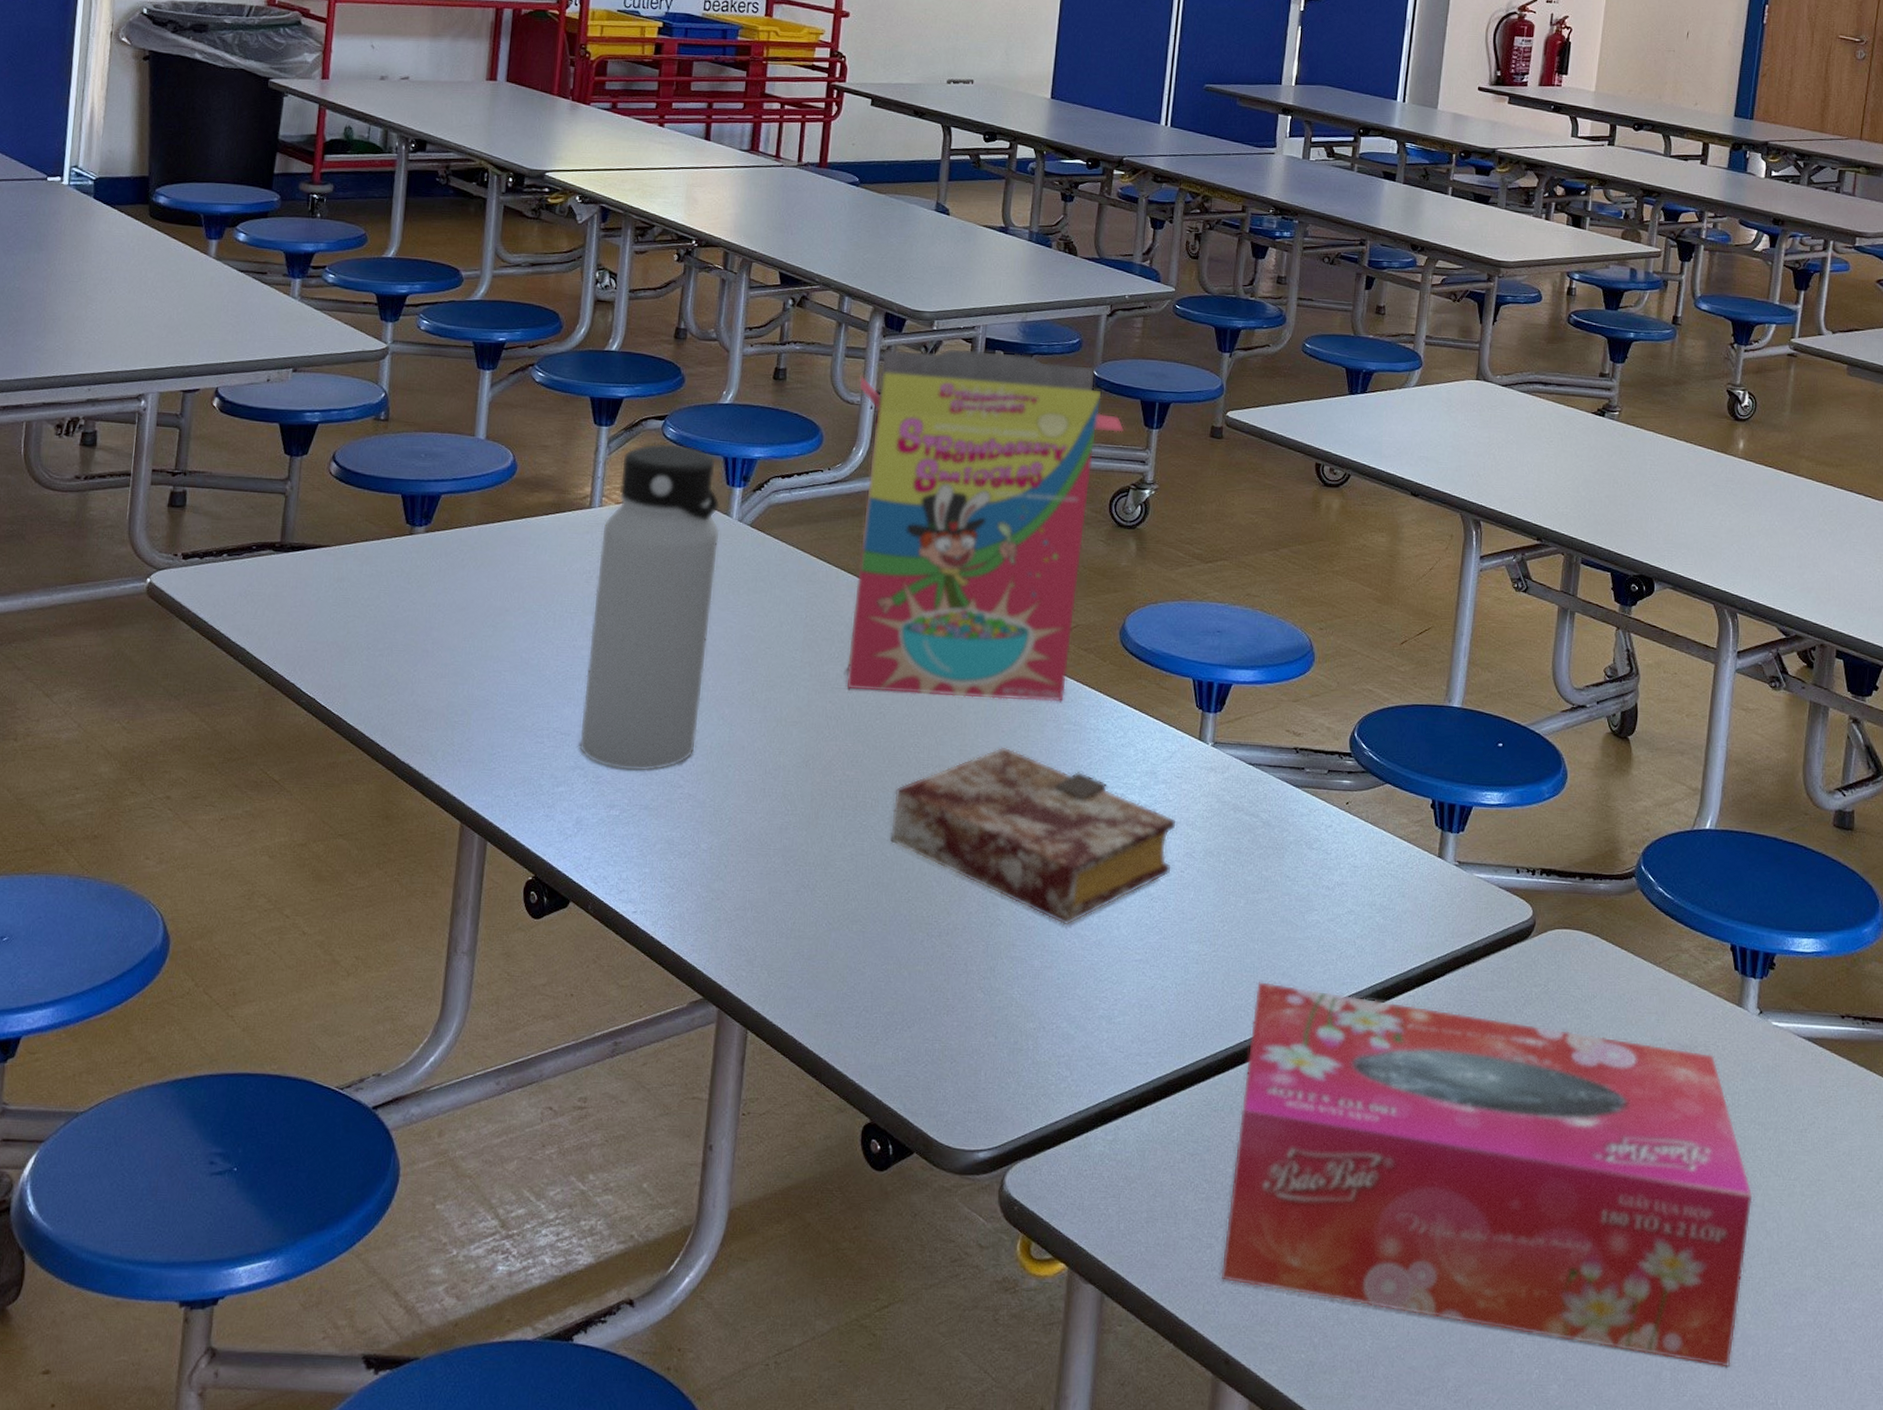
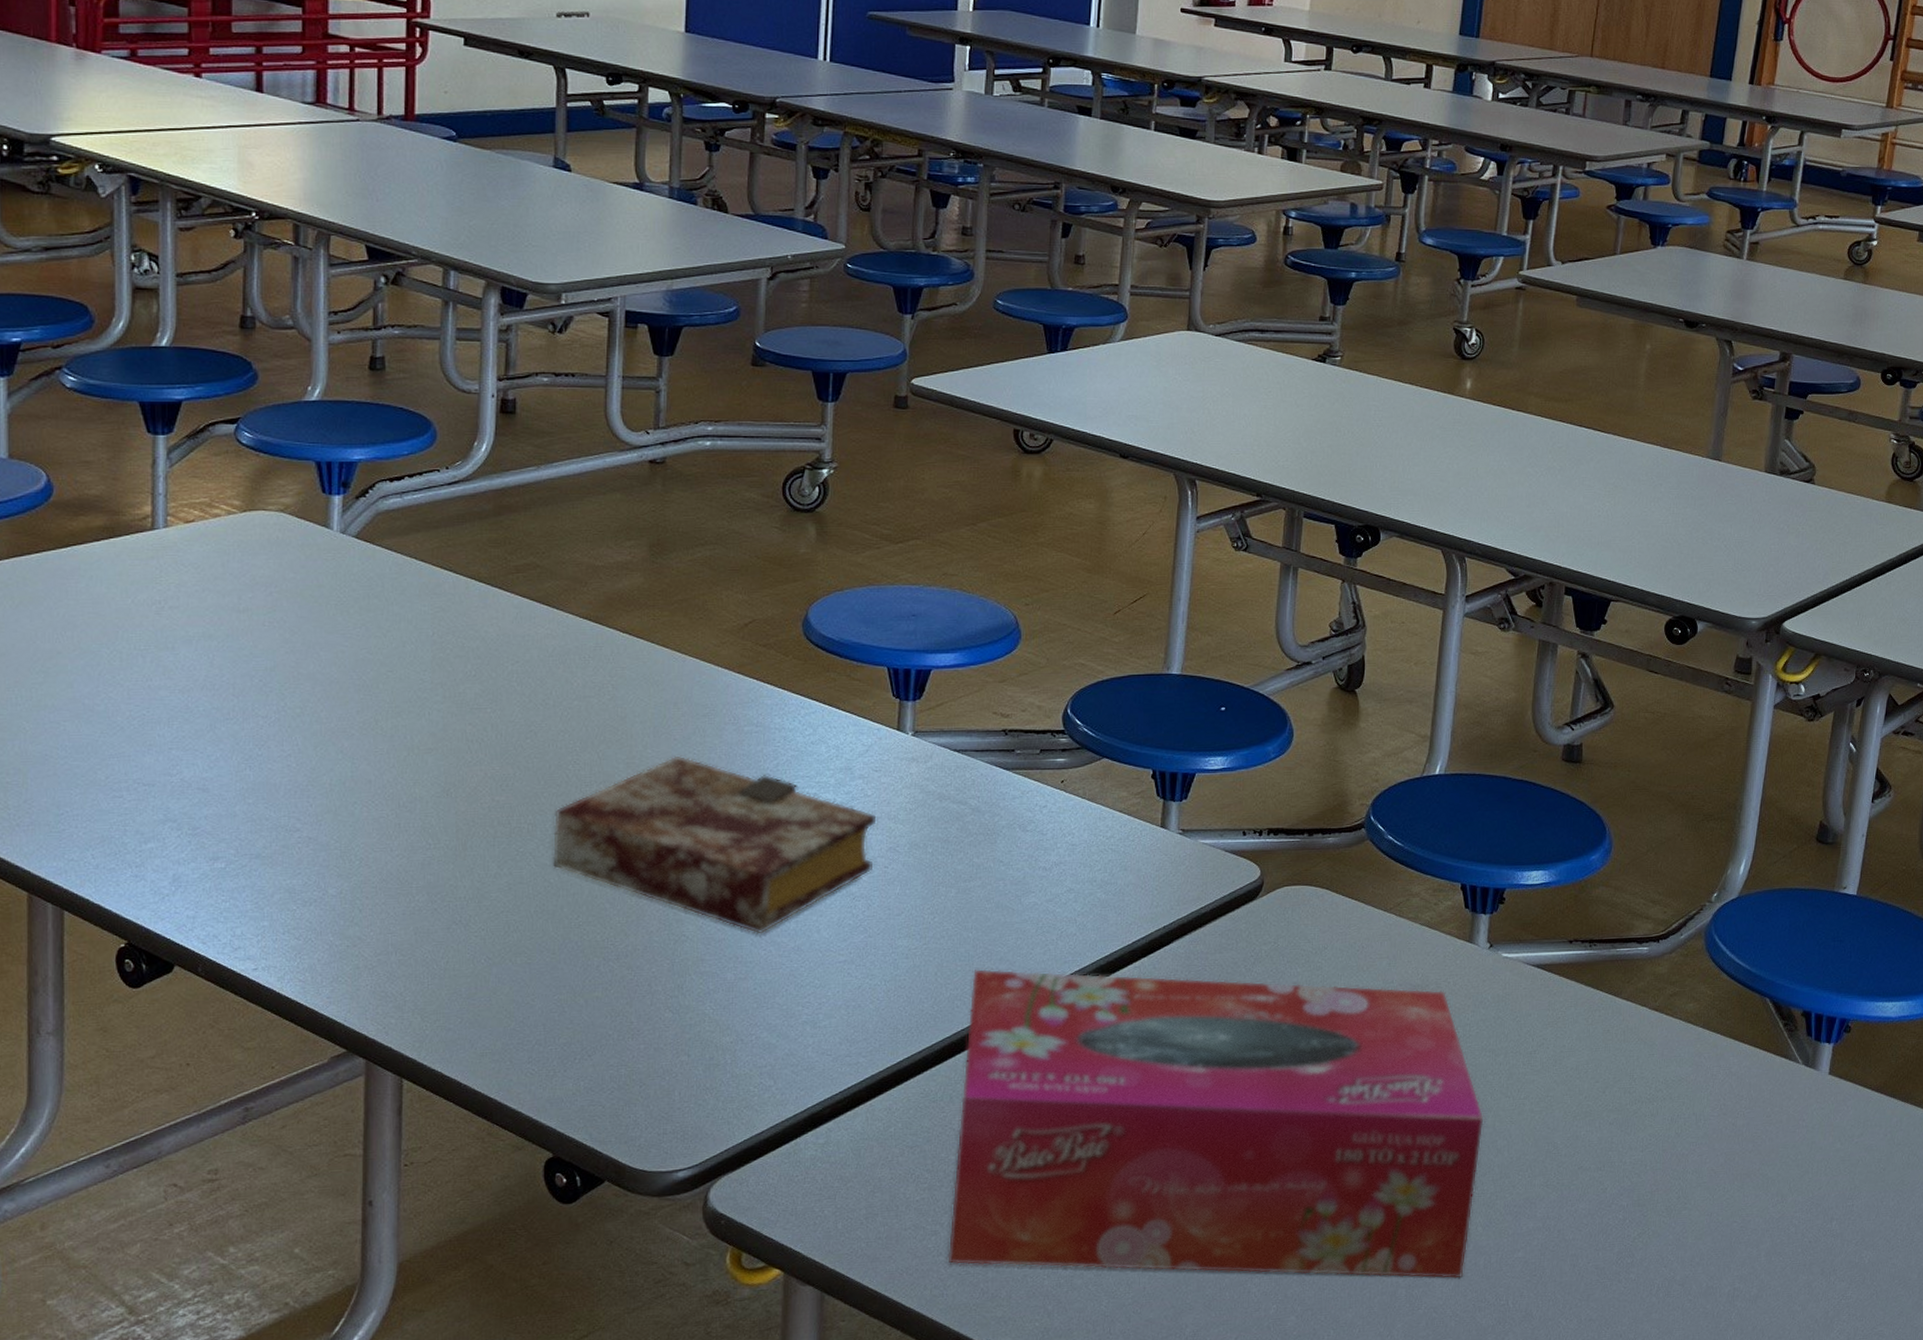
water bottle: present [578,443,720,772] -> none [166,451,319,819]
cereal box: present [845,348,1125,703] -> none [474,323,795,709]

